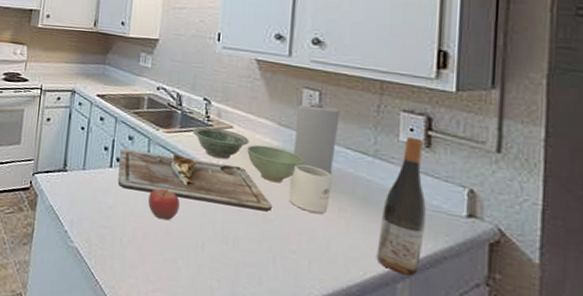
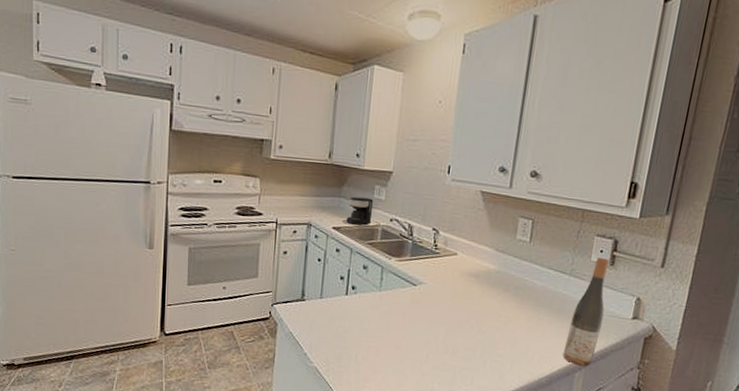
coffee maker: none [107,64,147,96] -> present [342,196,381,227]
cutting board: present [117,148,272,212] -> none [353,277,486,325]
fruit: present [148,188,180,221] -> none [380,311,409,338]
bowl: present [192,126,250,160] -> none [421,254,471,283]
bowl: present [247,145,305,183] -> none [468,269,515,301]
mug: present [289,164,332,214] -> none [500,284,536,324]
paper towel holder: present [293,102,340,175] -> none [506,229,548,291]

